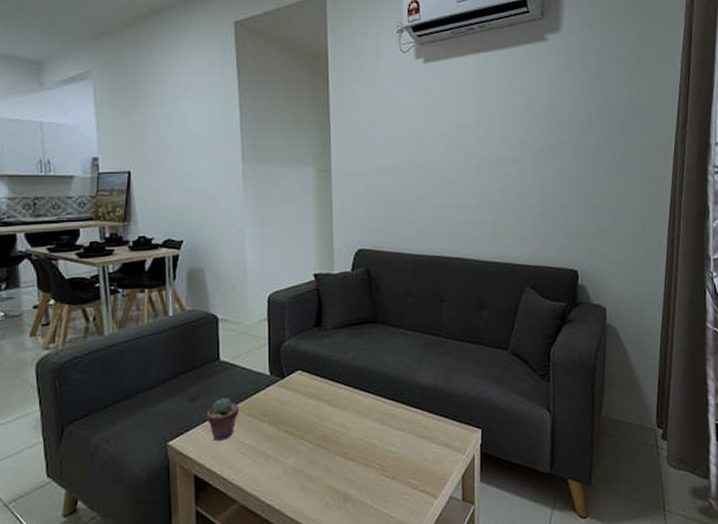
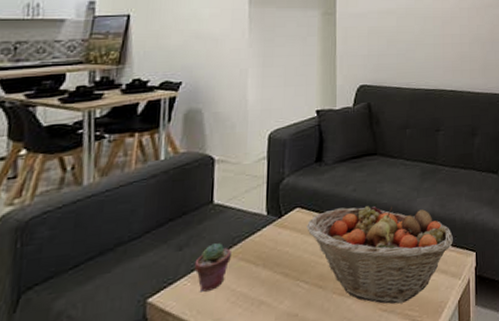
fruit basket: none [308,374,457,471] -> present [307,206,453,304]

